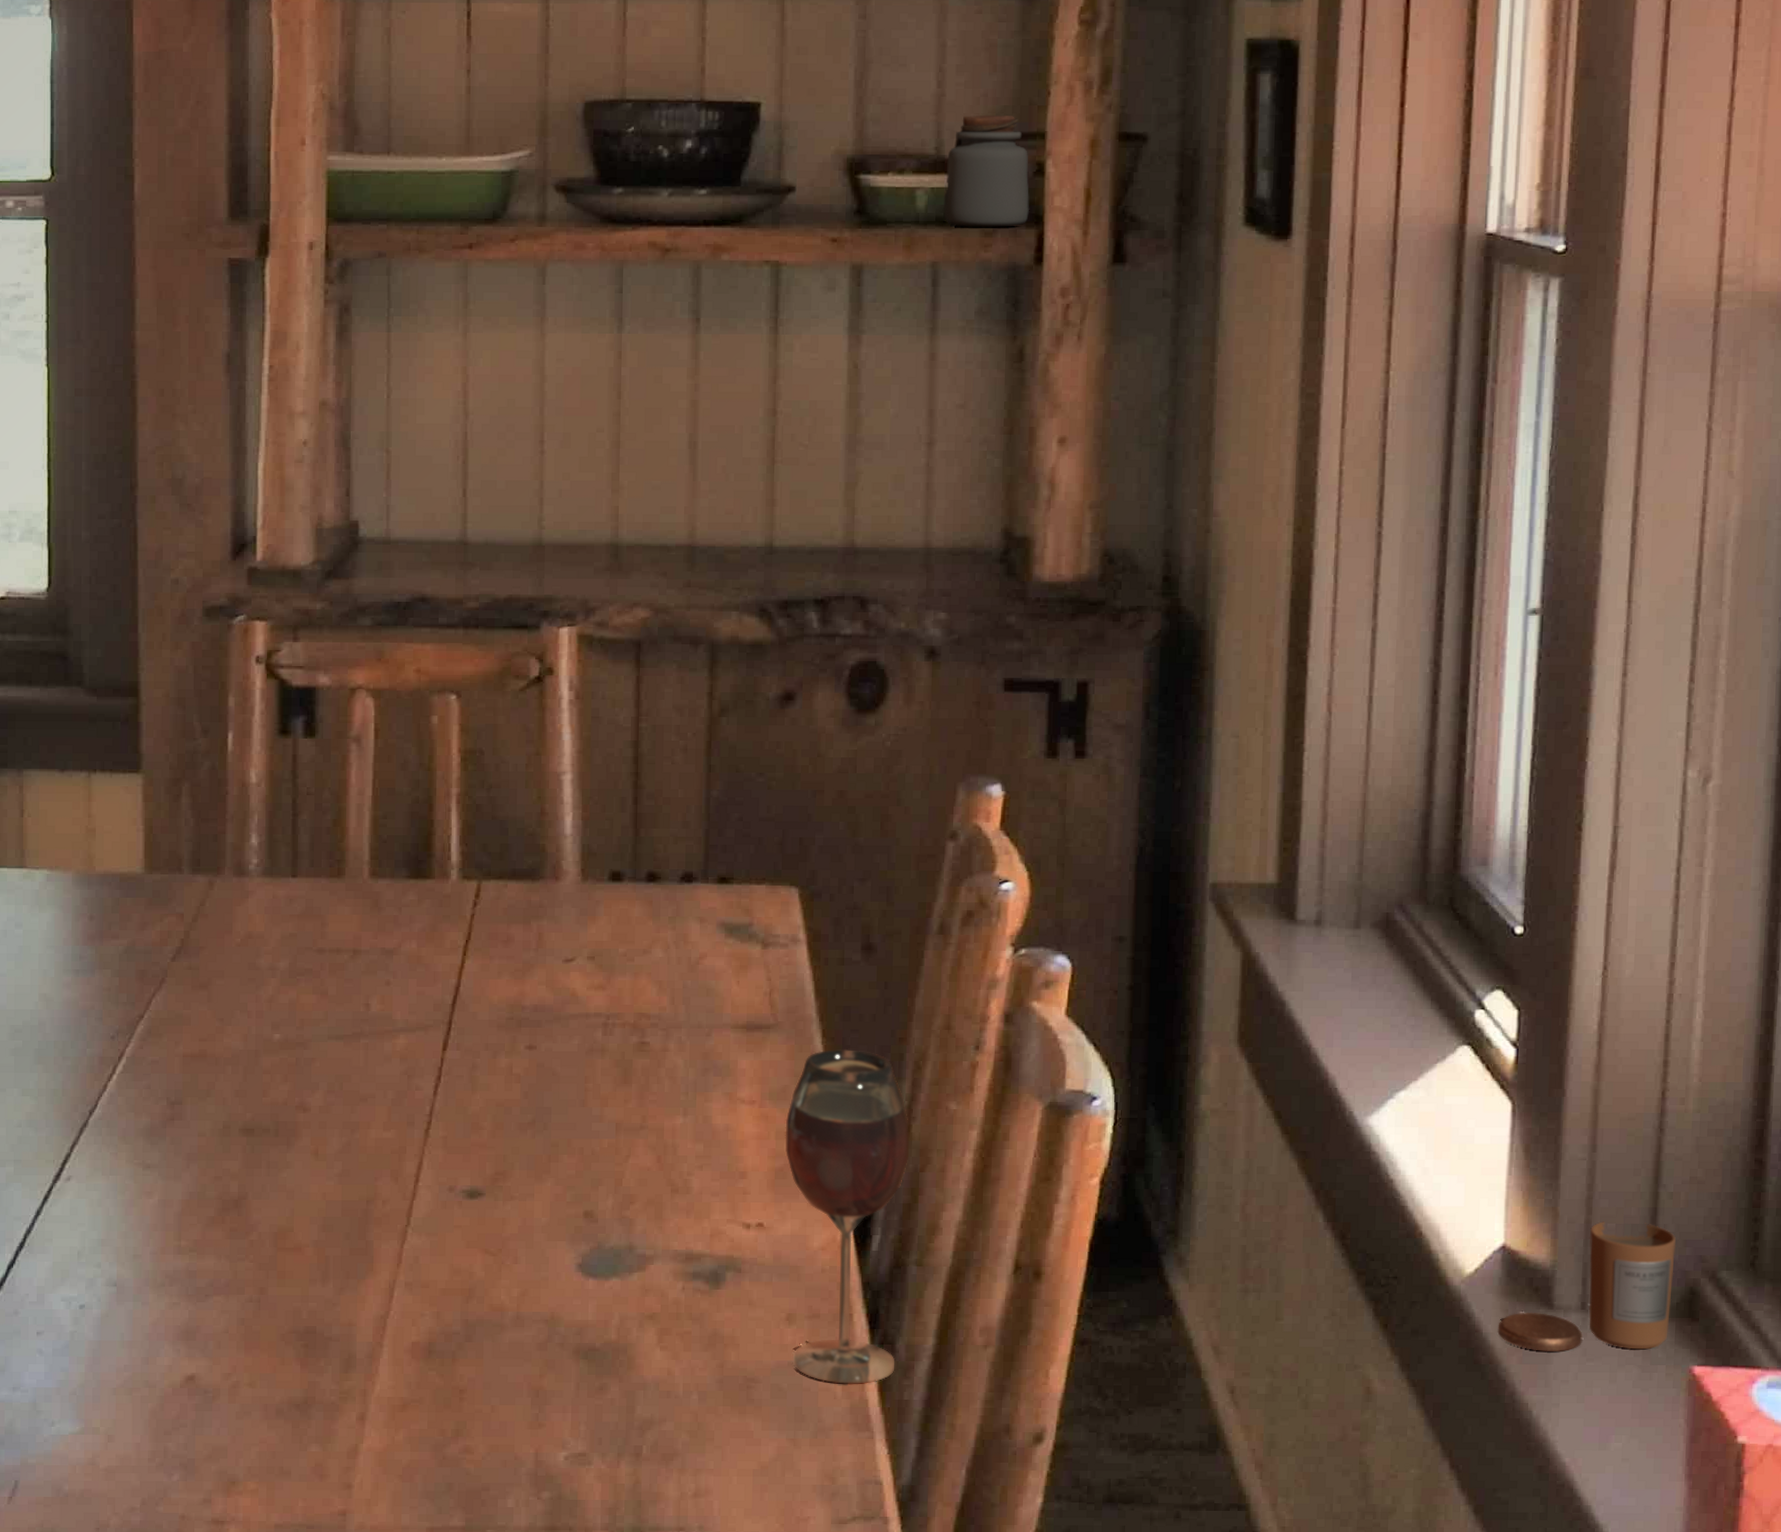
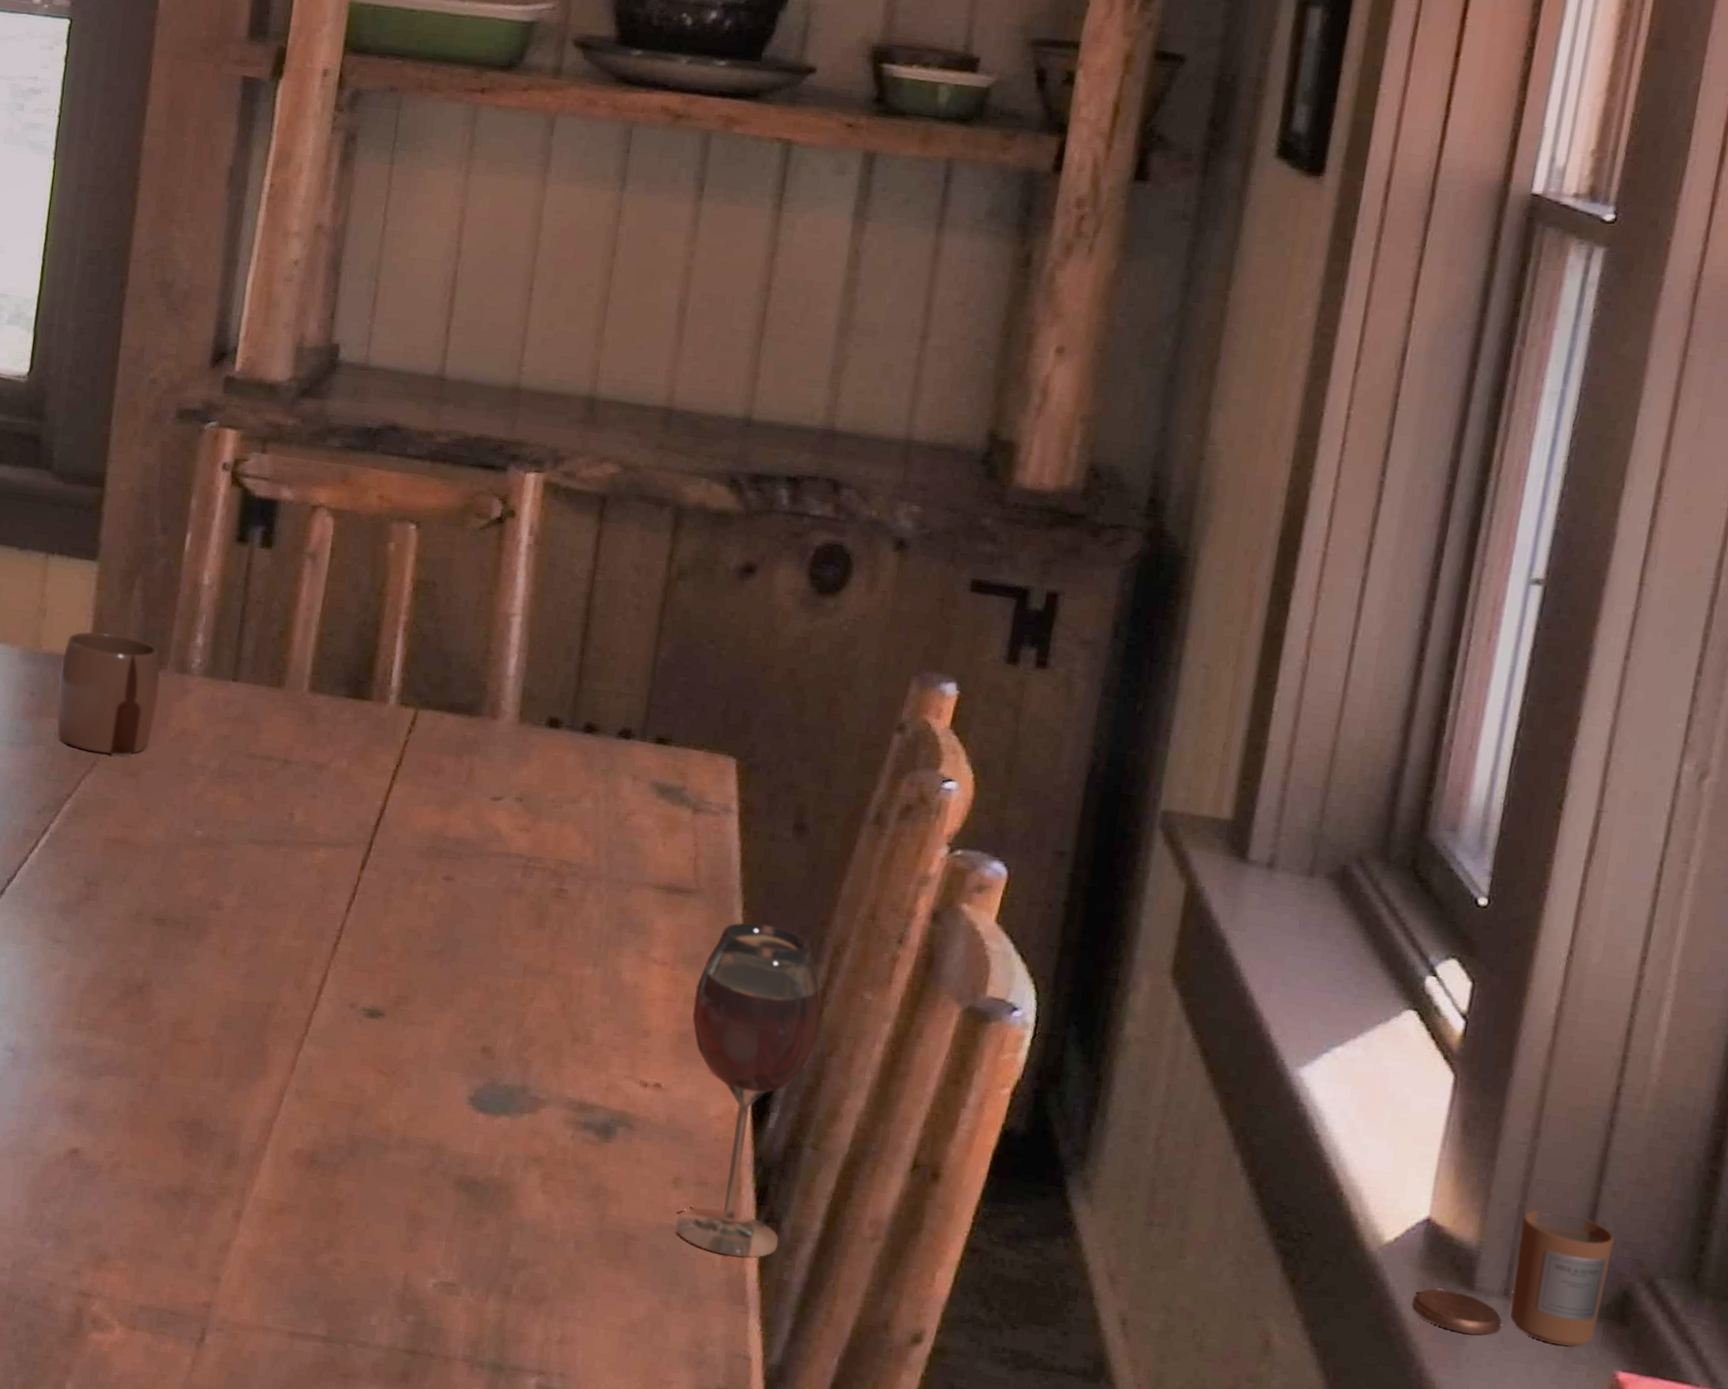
mug: none [116,845,220,969] -> present [57,631,161,755]
jar: present [943,114,1029,227] -> none [965,17,1059,132]

